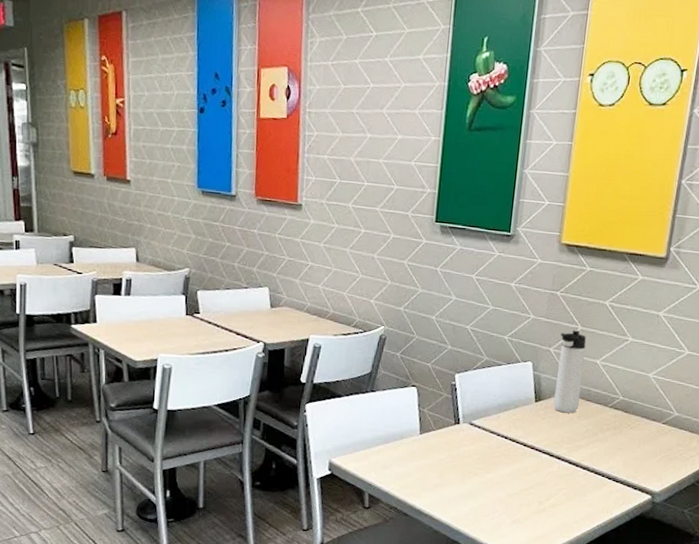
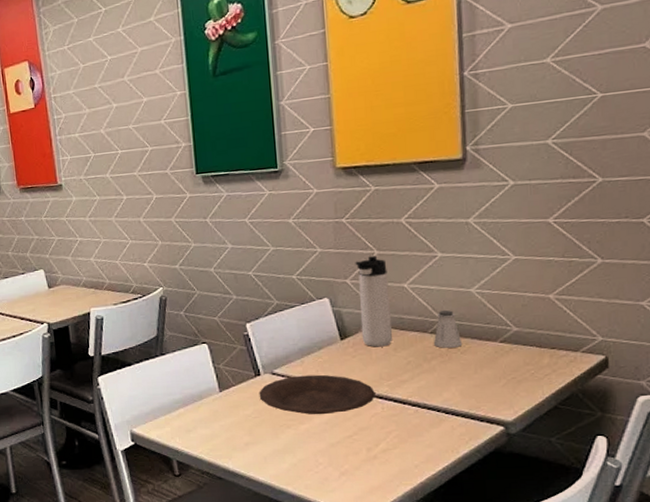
plate: none [455,429,555,467] -> present [259,374,375,415]
saltshaker: none [610,389,634,423] -> present [433,310,463,348]

